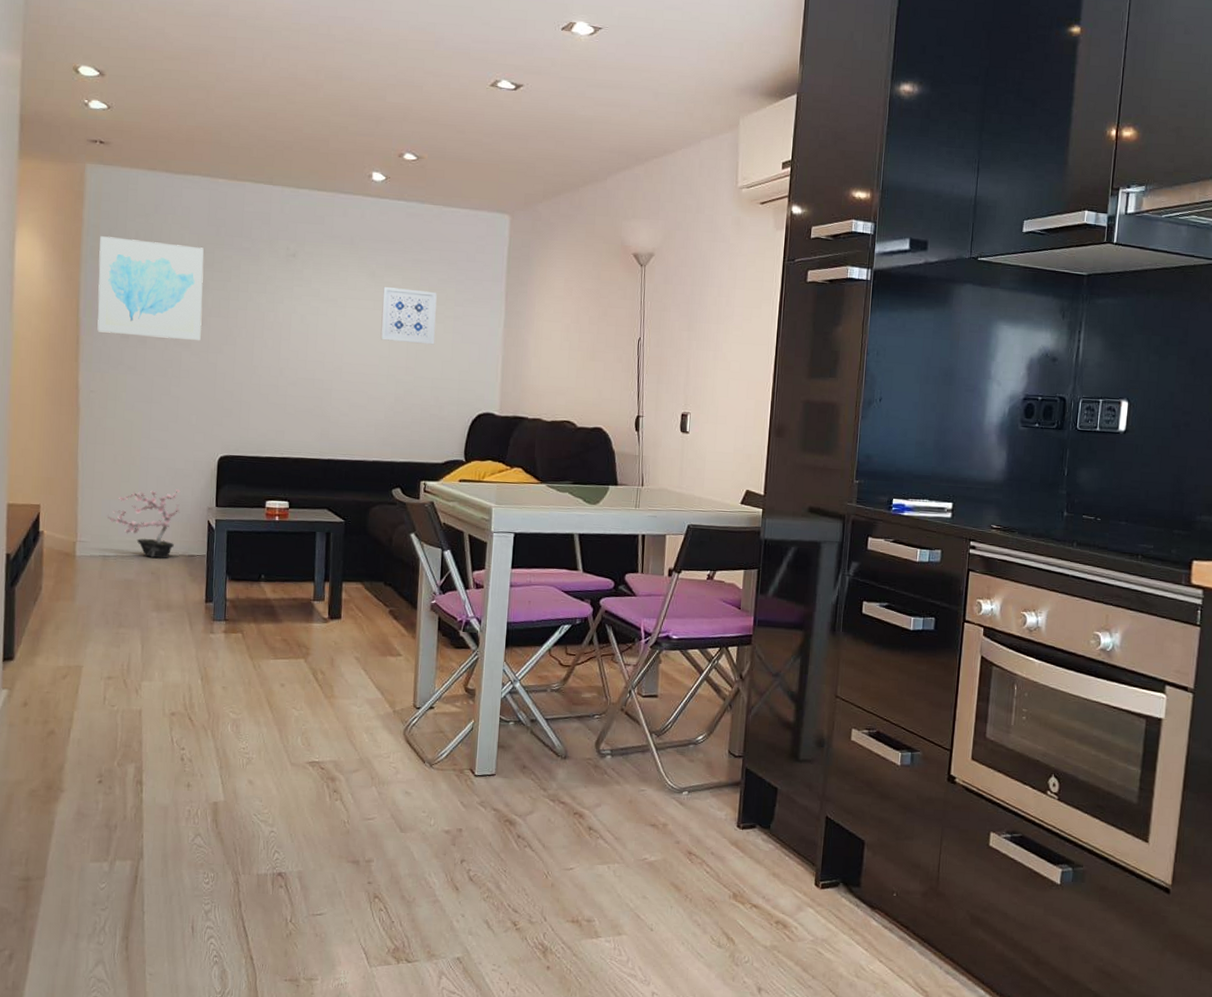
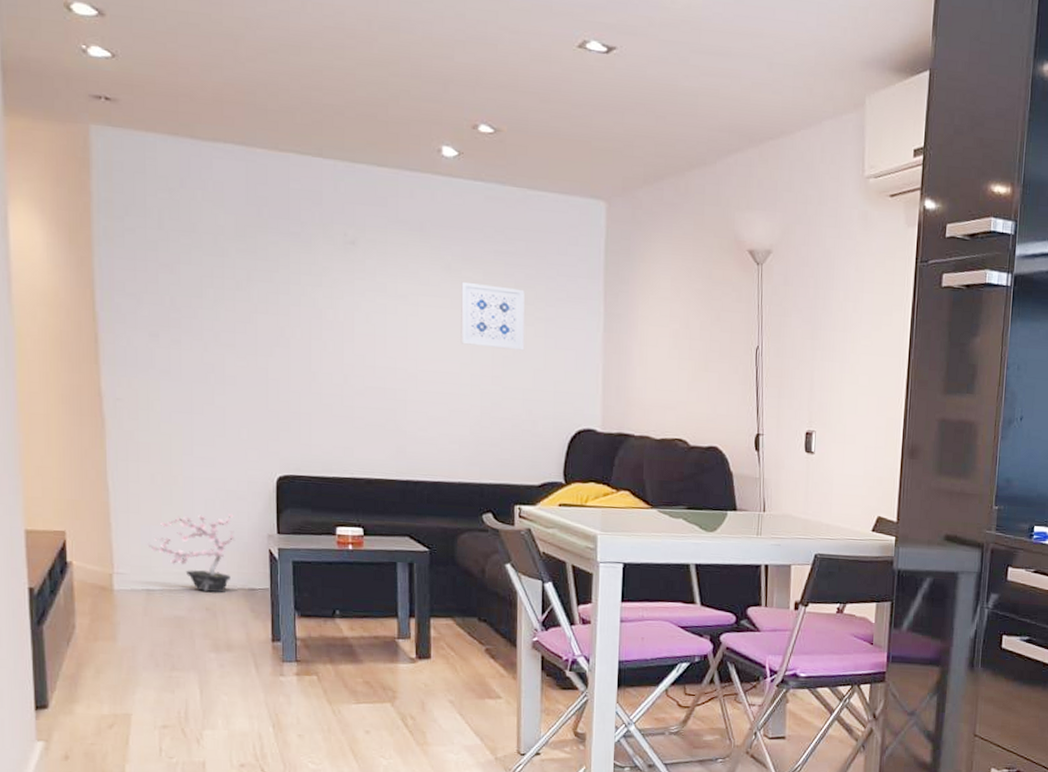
wall art: present [97,236,204,341] -> none [114,214,247,342]

